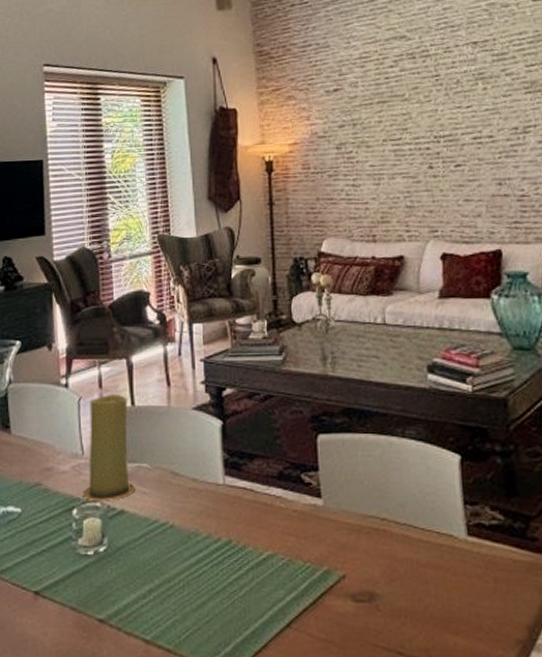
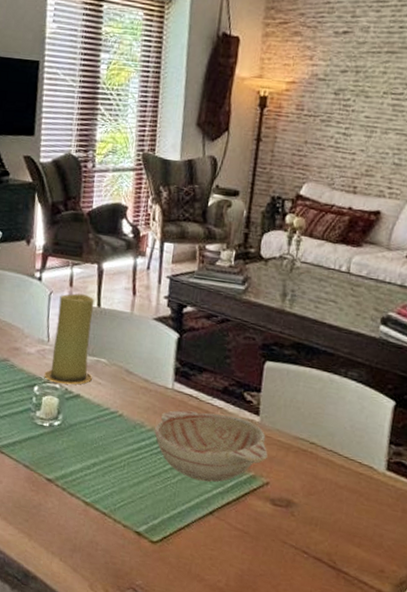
decorative bowl: none [212,503,339,588] -> present [154,410,268,483]

